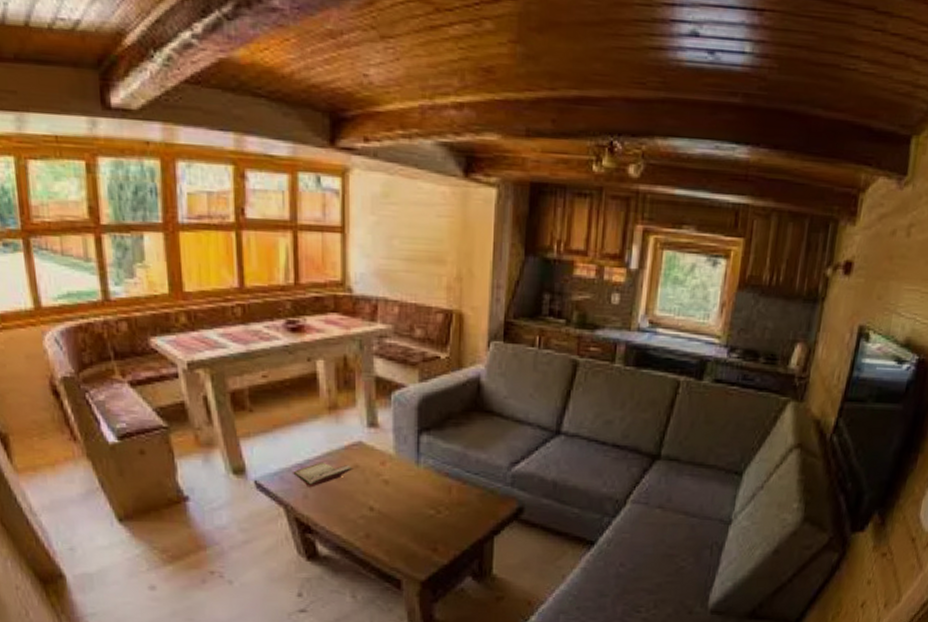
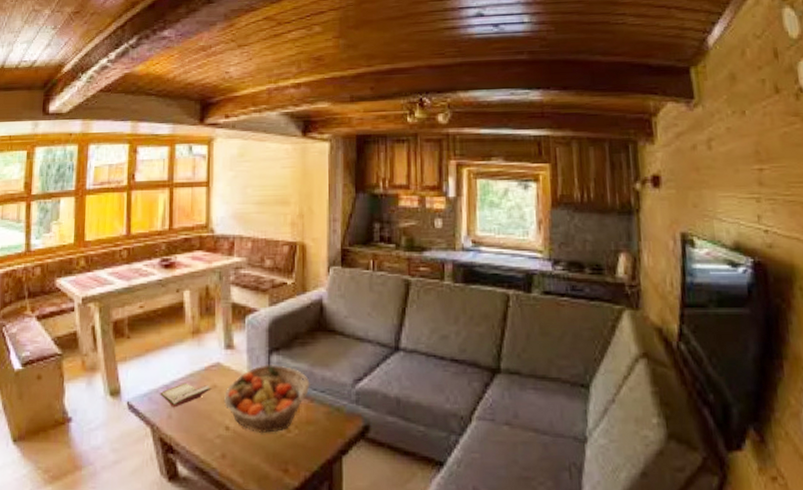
fruit basket: none [366,445,463,515] -> present [223,365,310,434]

